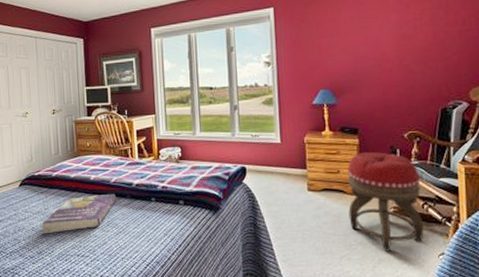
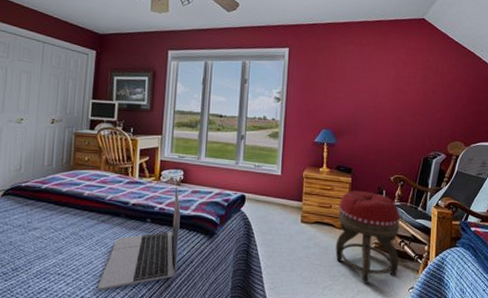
book: present [42,193,116,234] -> none [21,211,109,250]
laptop: none [114,163,187,270] -> present [97,186,181,291]

